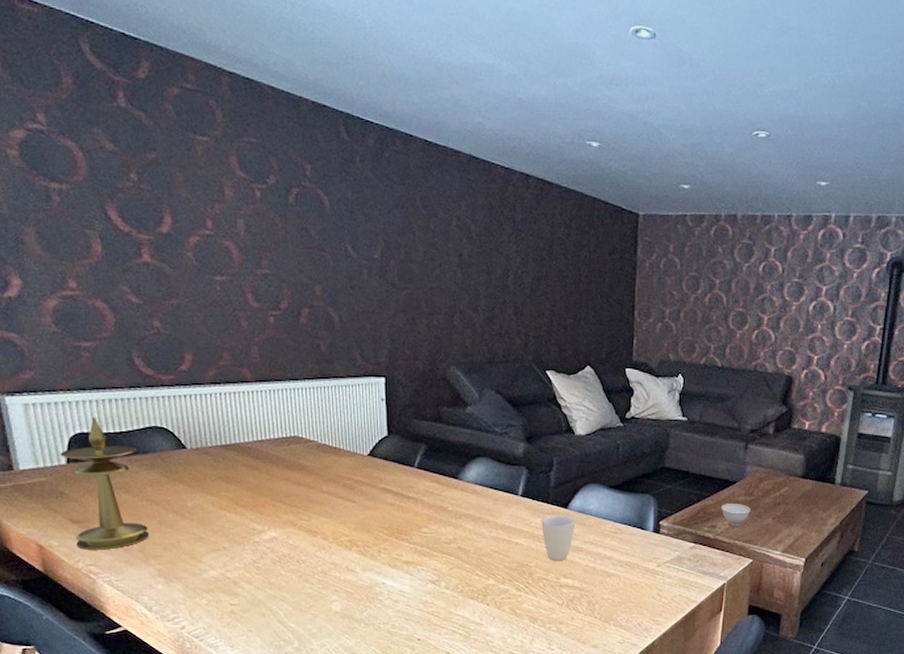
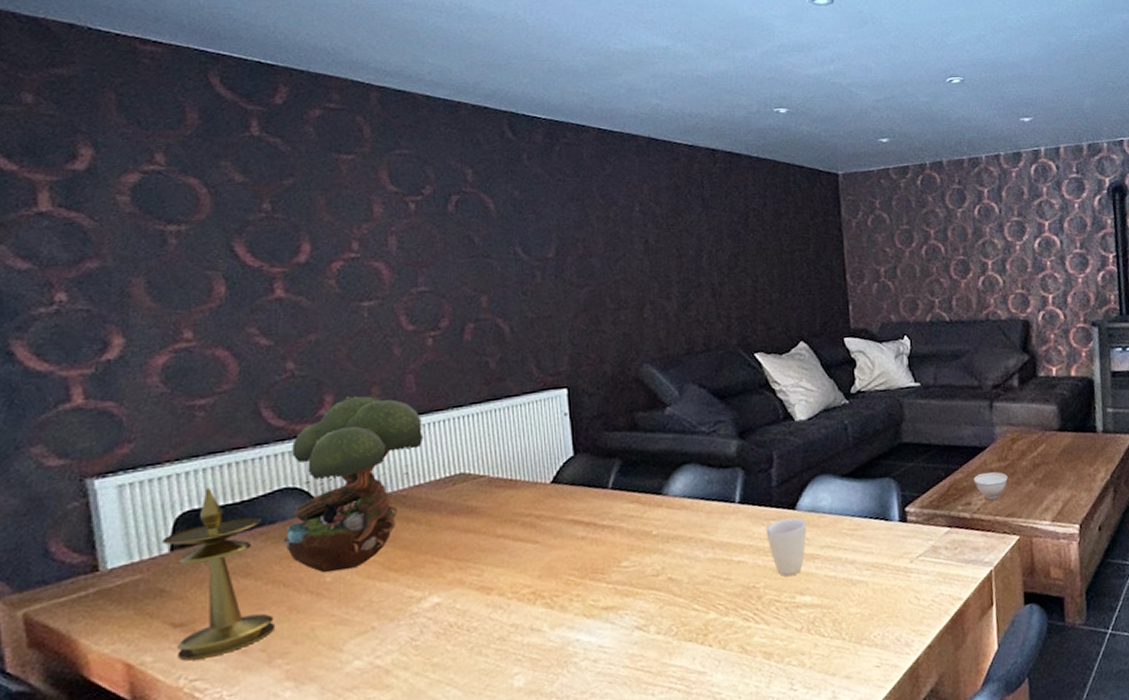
decorative tree: none [141,358,266,500] -> present [268,395,424,573]

